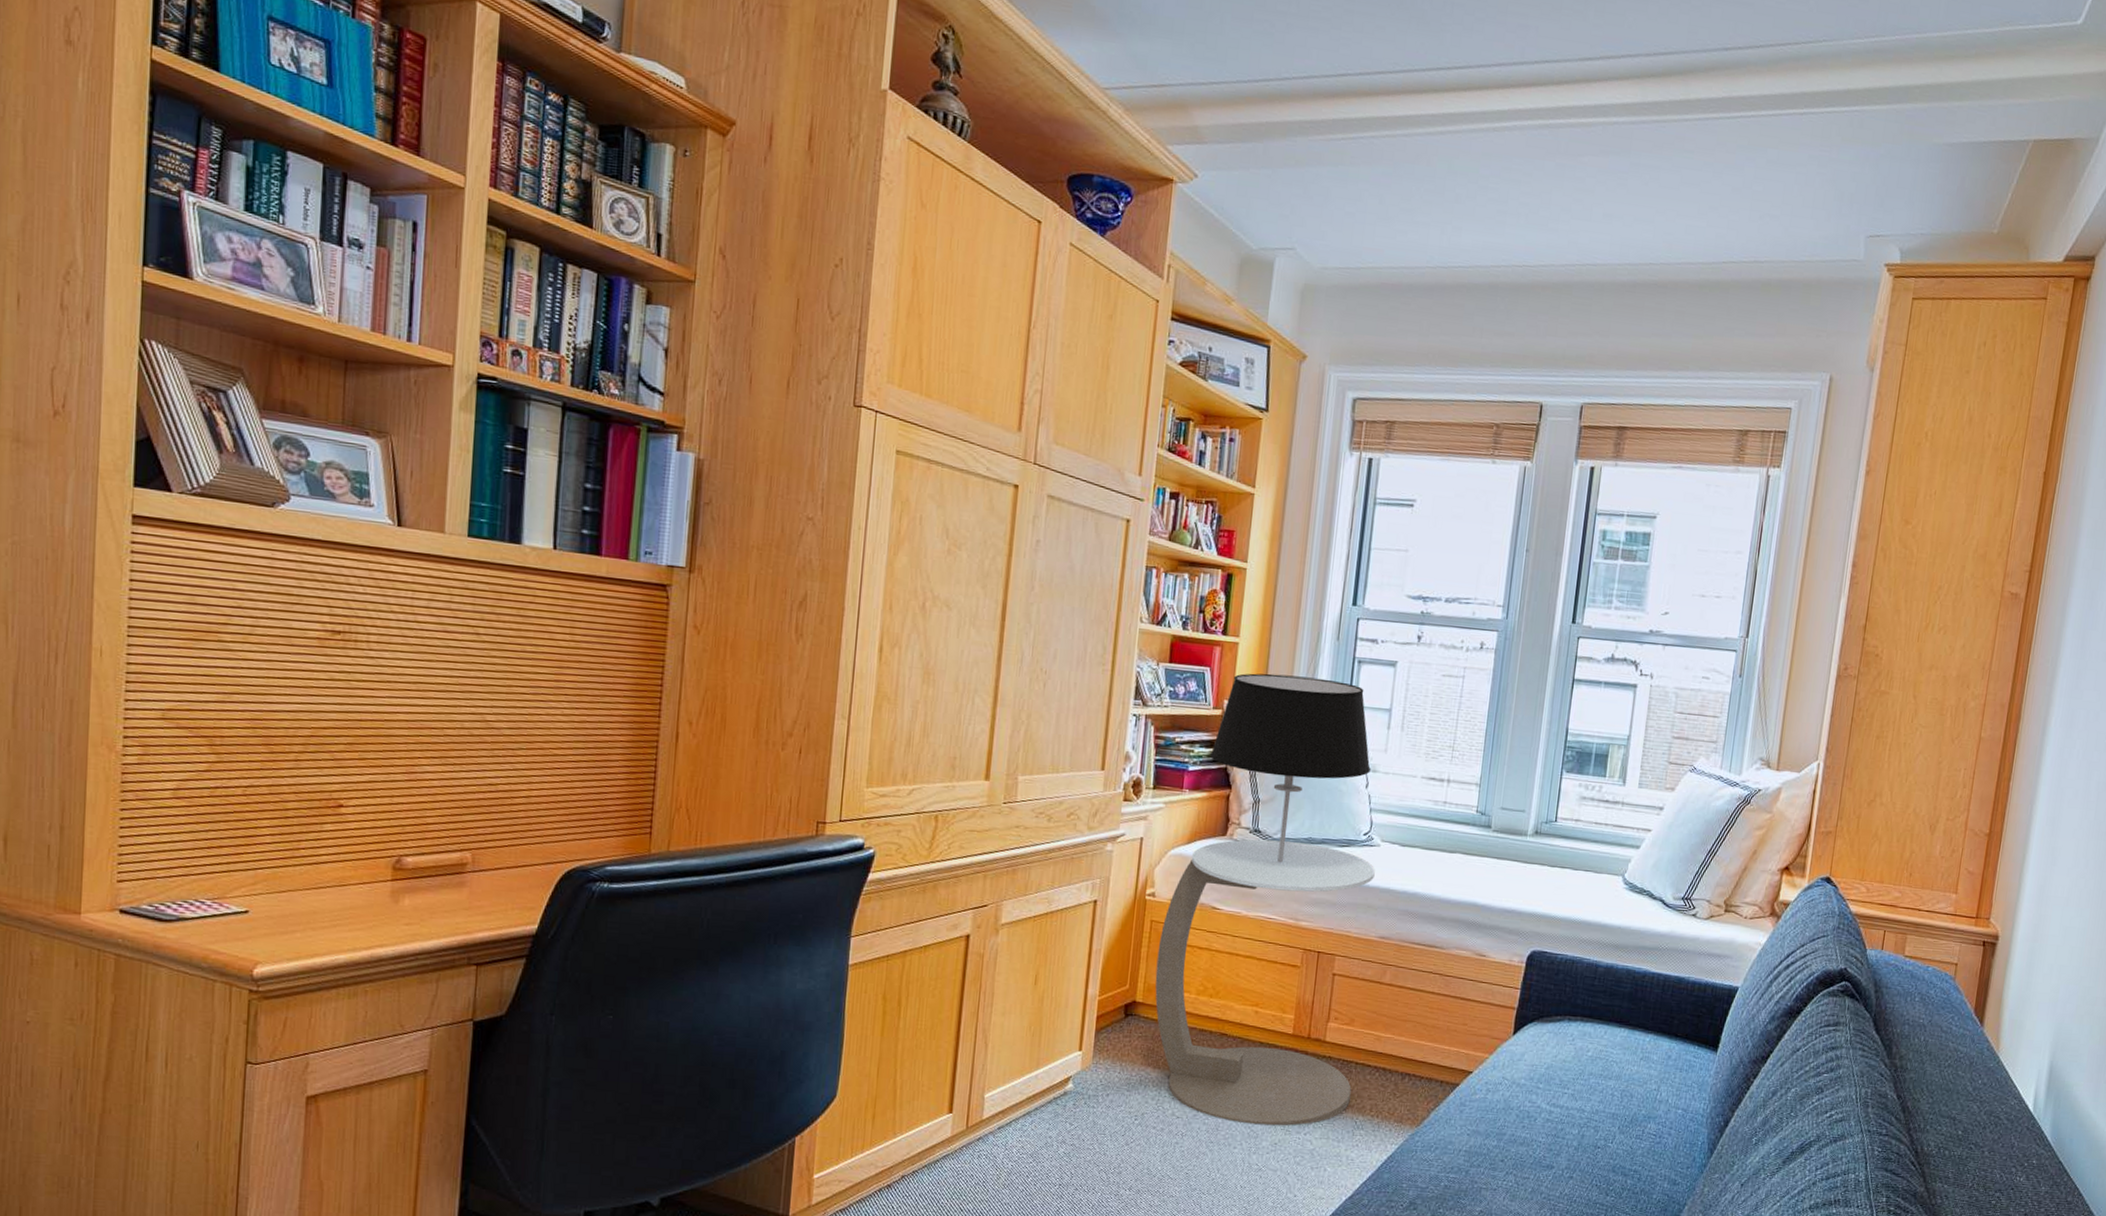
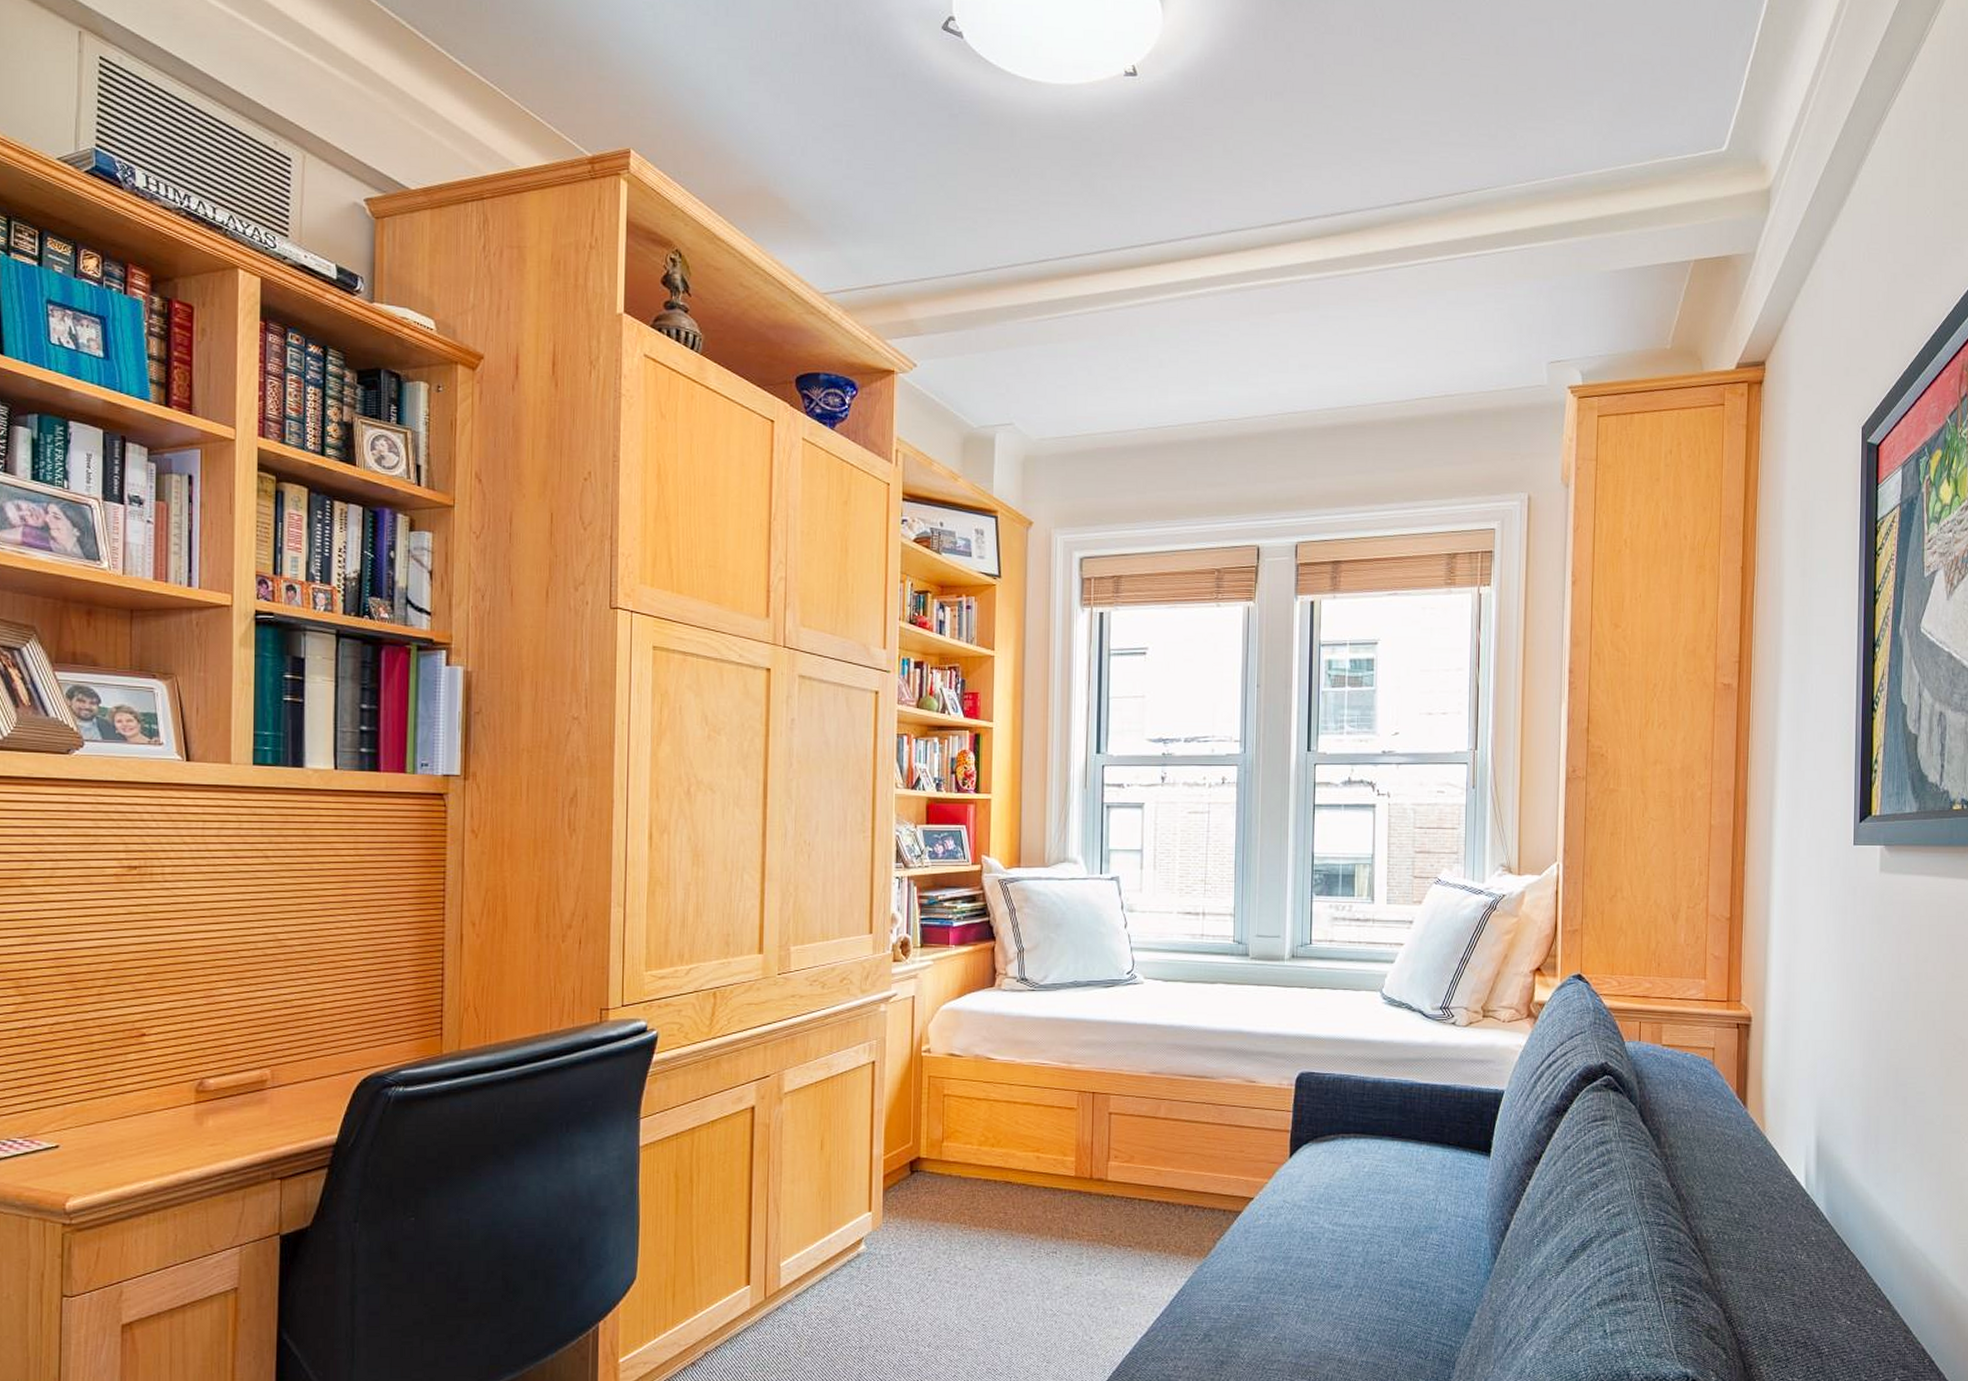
side table: present [1155,839,1375,1126] -> none [937,987,1141,1270]
table lamp: present [1209,673,1371,863] -> none [972,826,1128,1009]

